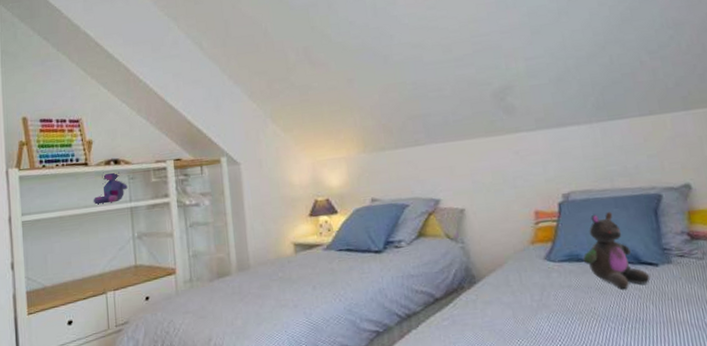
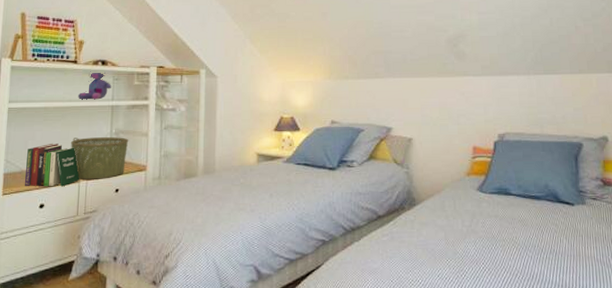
books: none [48,254,106,303] -> present [25,143,79,187]
basket: none [91,240,154,290] -> present [70,137,129,180]
stuffed bear: present [583,212,650,289] -> none [510,154,566,223]

